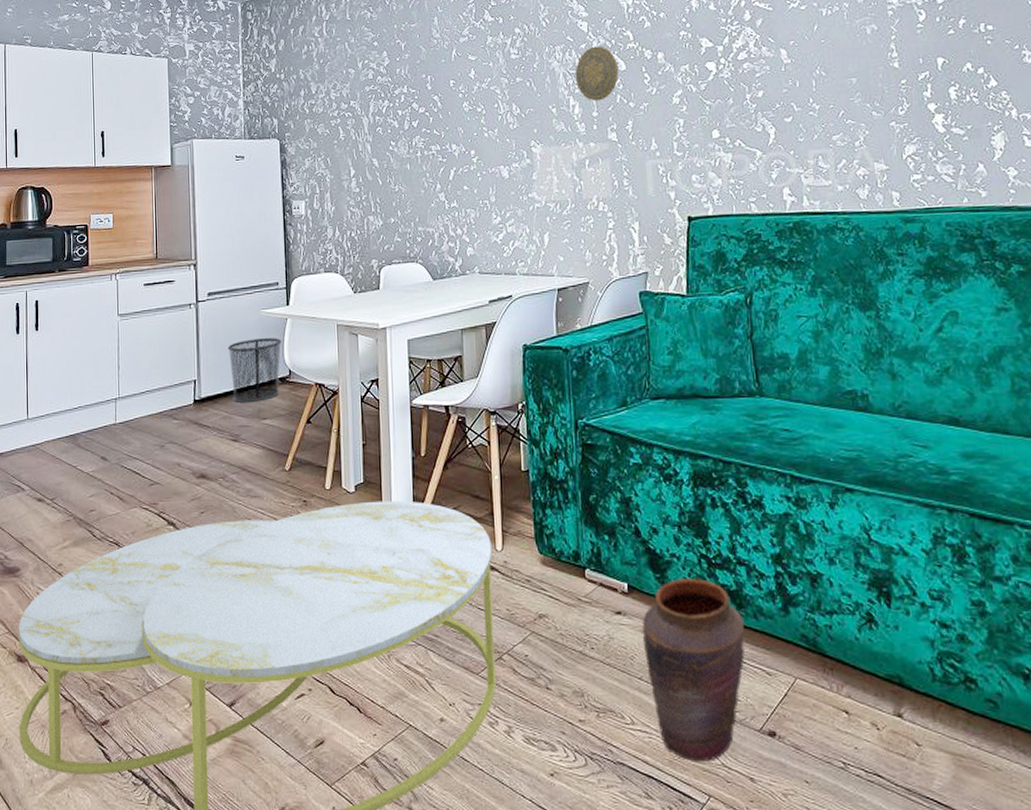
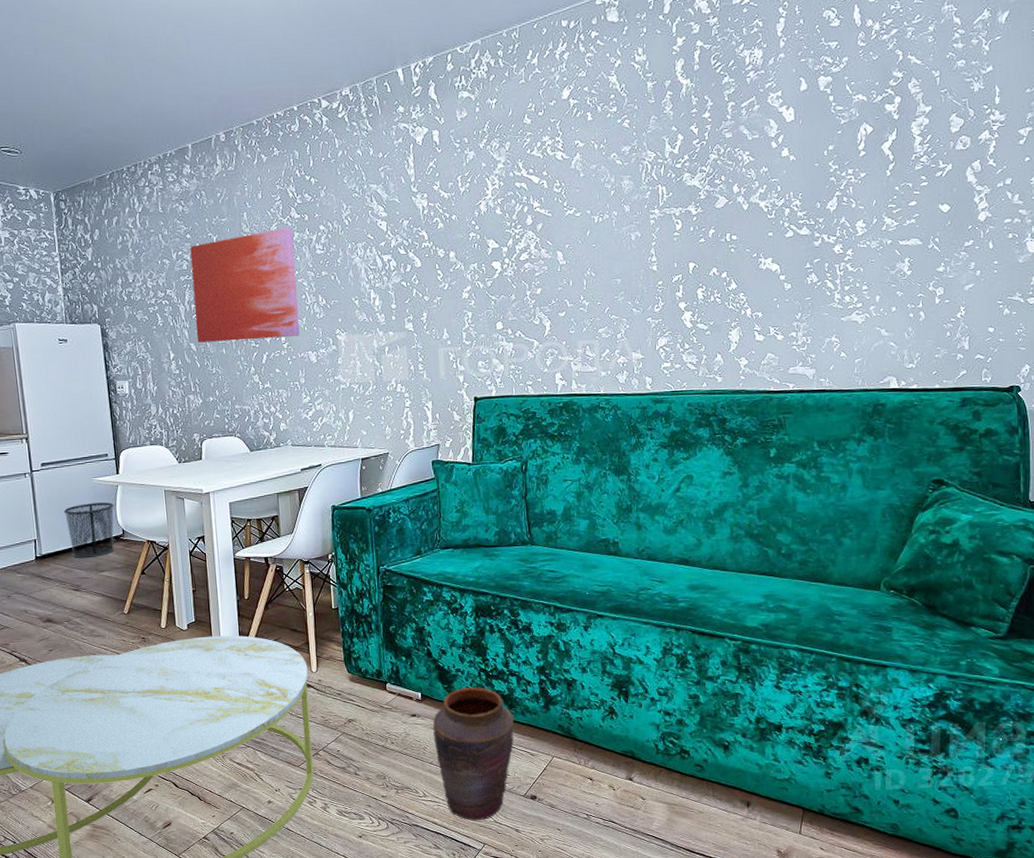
wall art: none [377,31,491,158] -> present [190,227,300,343]
decorative plate: present [575,45,619,102] -> none [375,244,415,295]

